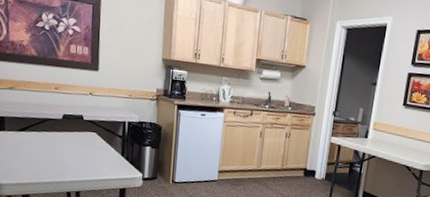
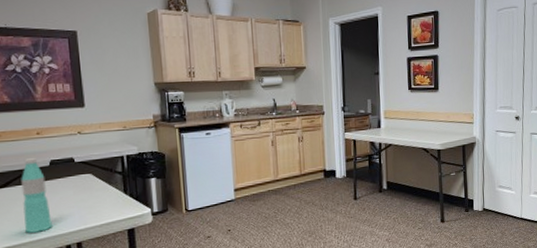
water bottle: none [35,109,58,176] -> present [21,158,52,233]

